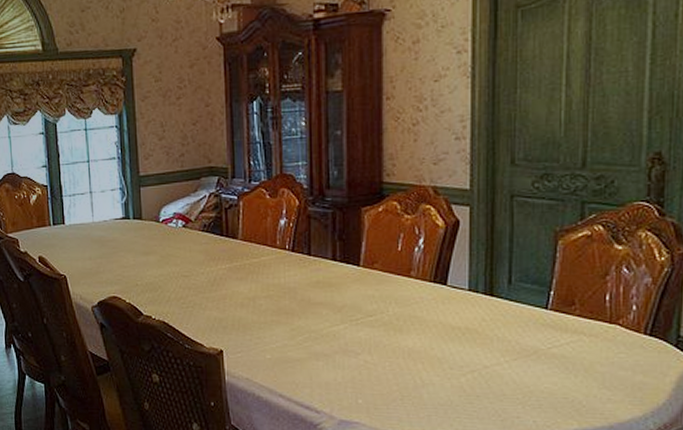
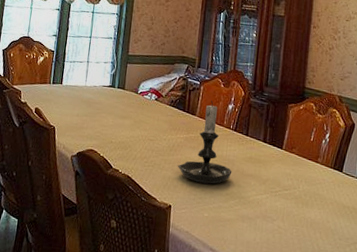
candle holder: none [223,217,295,320] -> present [177,100,232,184]

